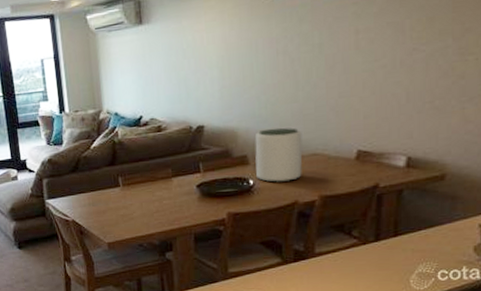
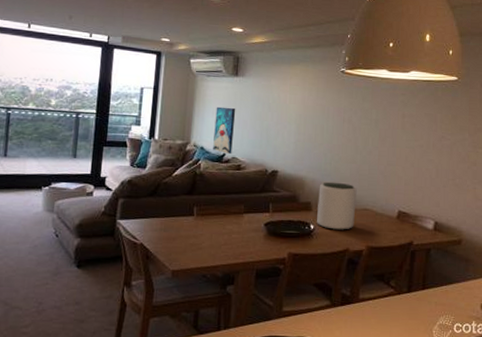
wall art: none [124,62,149,116] -> present [213,106,236,154]

